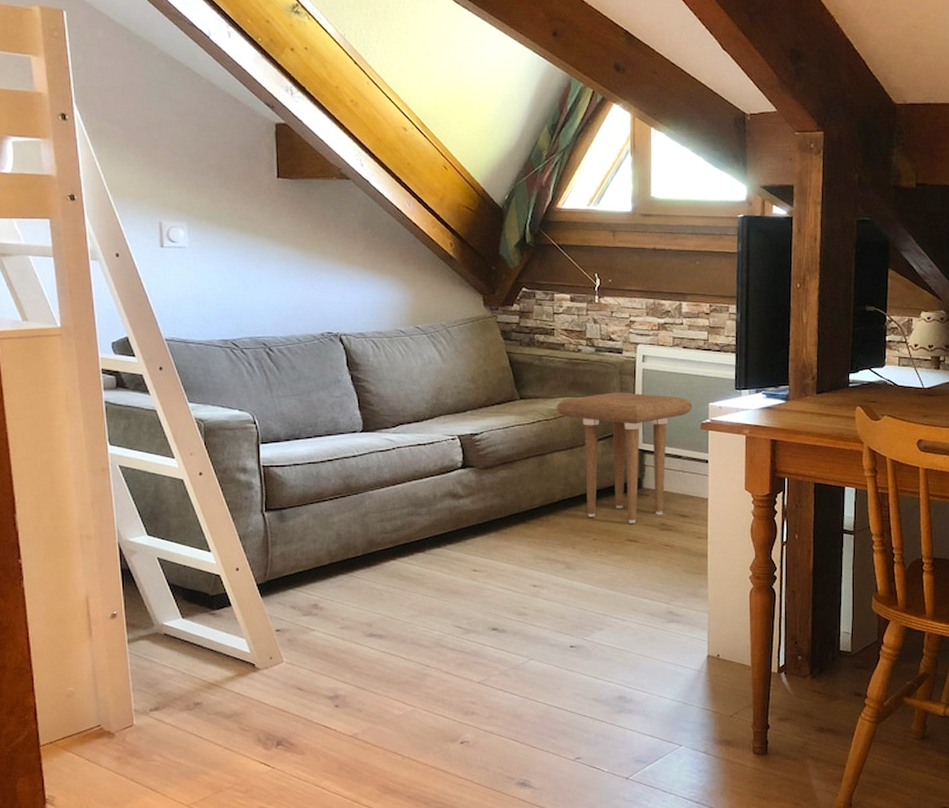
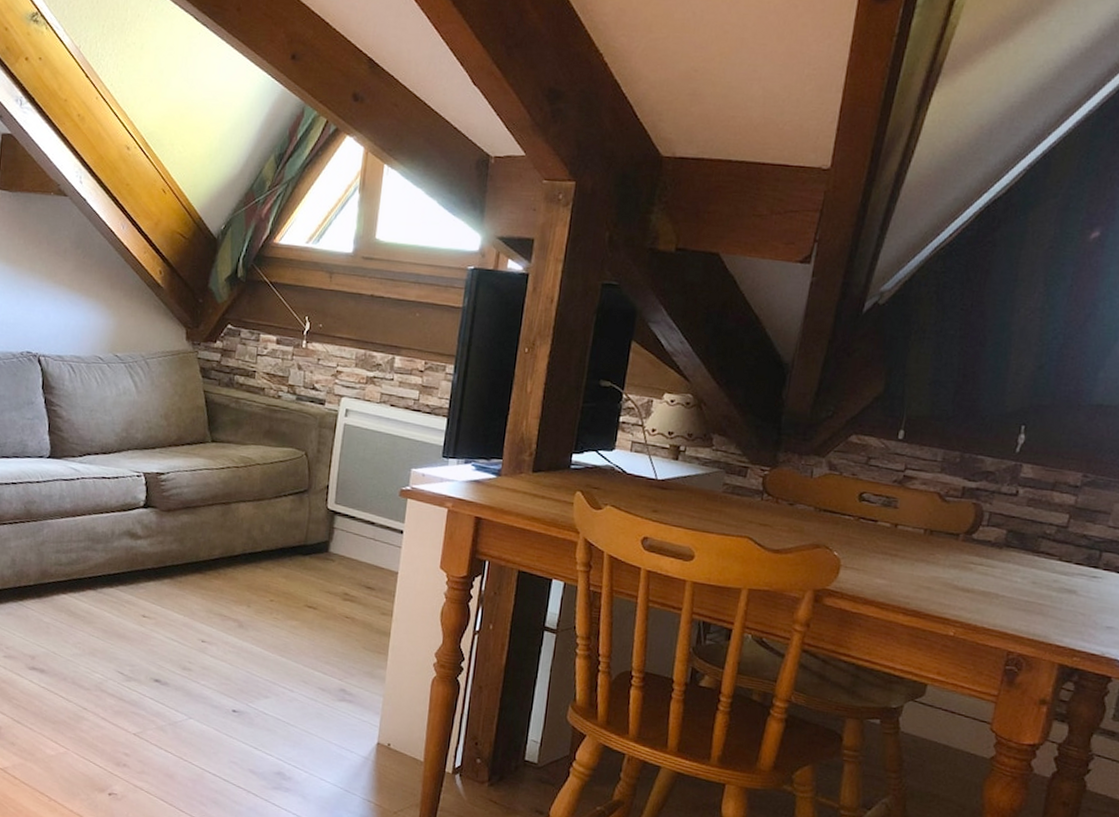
side table: present [556,392,693,523] -> none [247,445,393,589]

